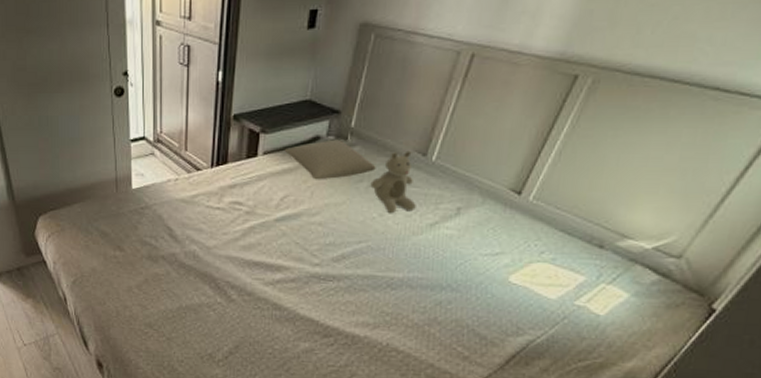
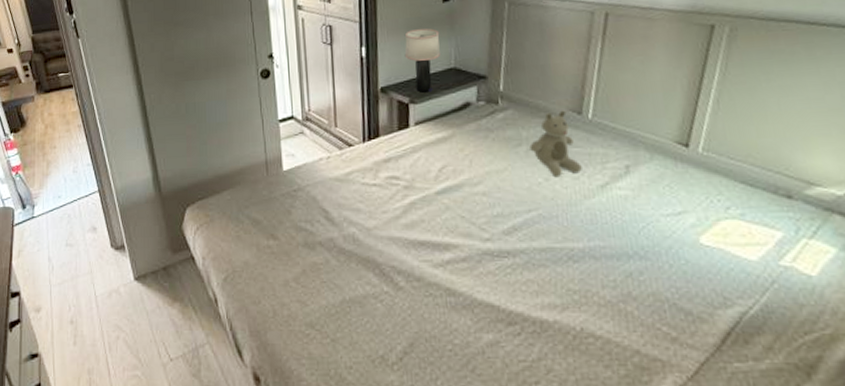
table lamp: none [261,55,300,123] -> present [404,28,442,93]
pillow: present [284,139,376,180] -> none [435,104,533,148]

